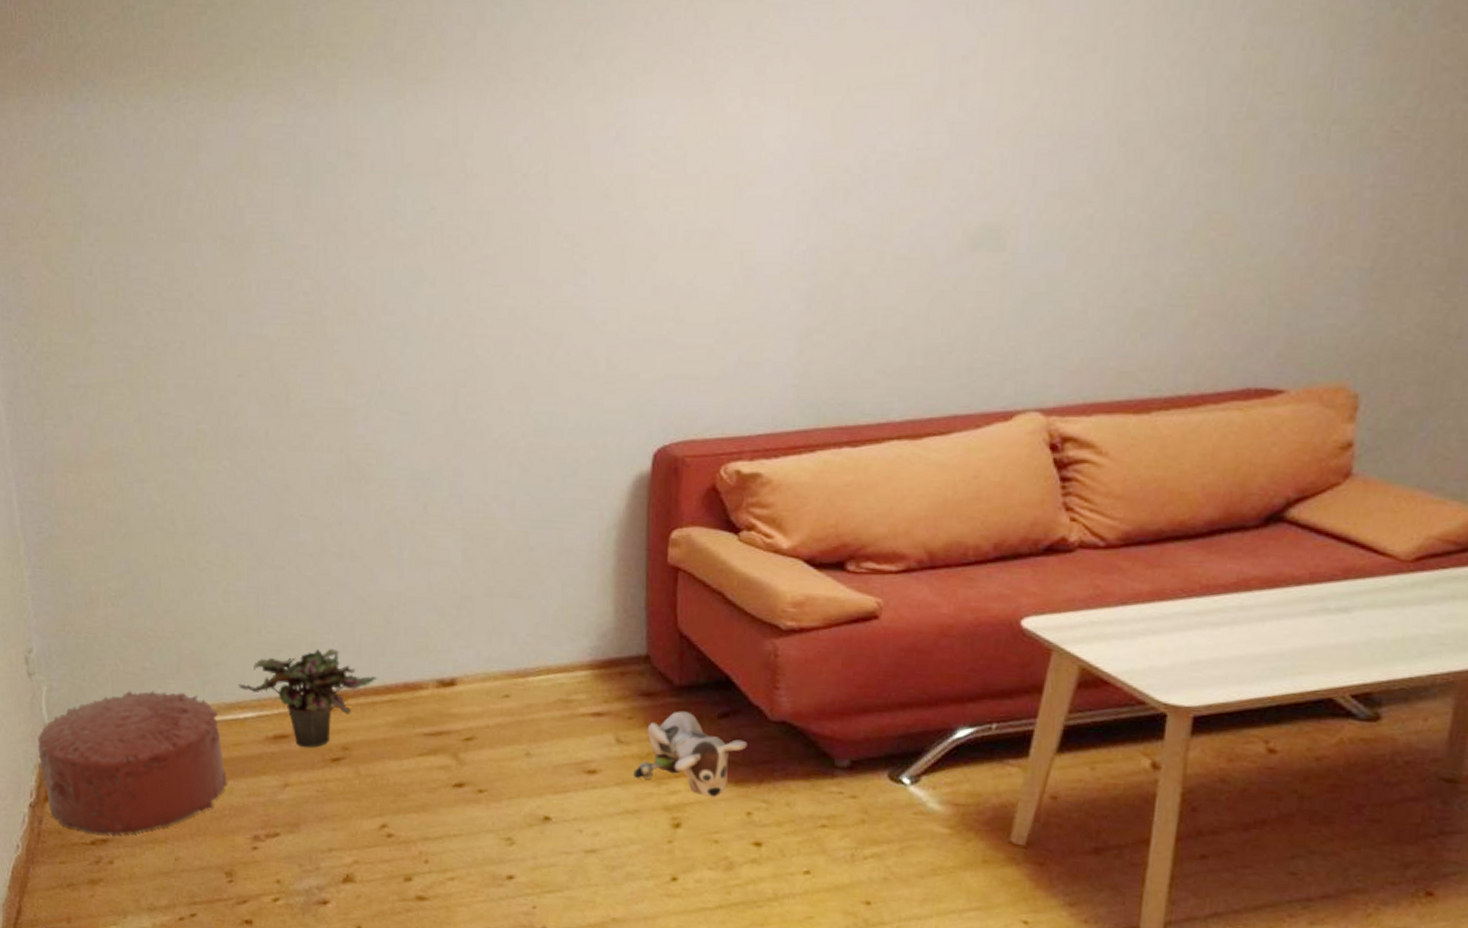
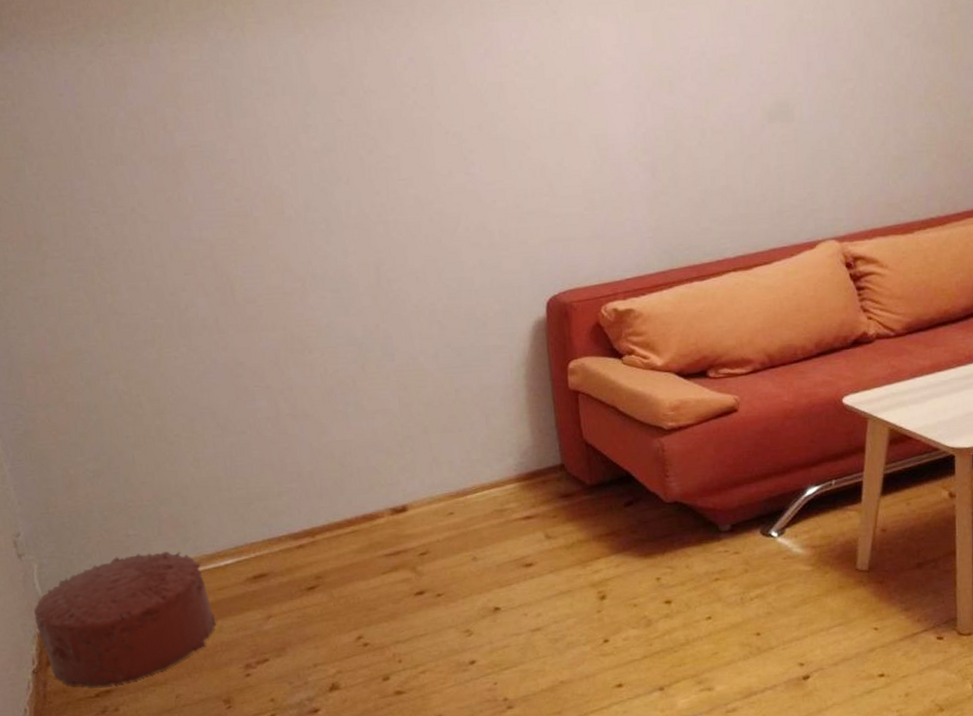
potted plant: present [238,649,378,748] -> none [216,495,340,582]
dog toy: present [633,711,747,797] -> none [563,505,650,571]

